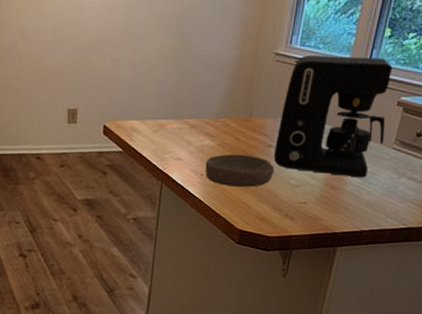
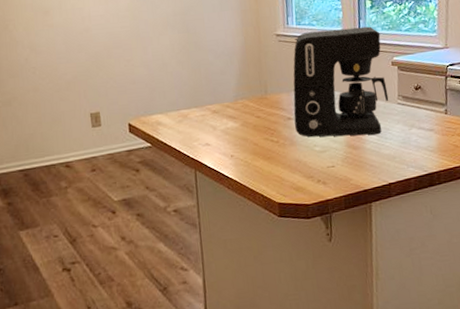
bowl: present [205,154,275,188] -> none [233,130,299,163]

